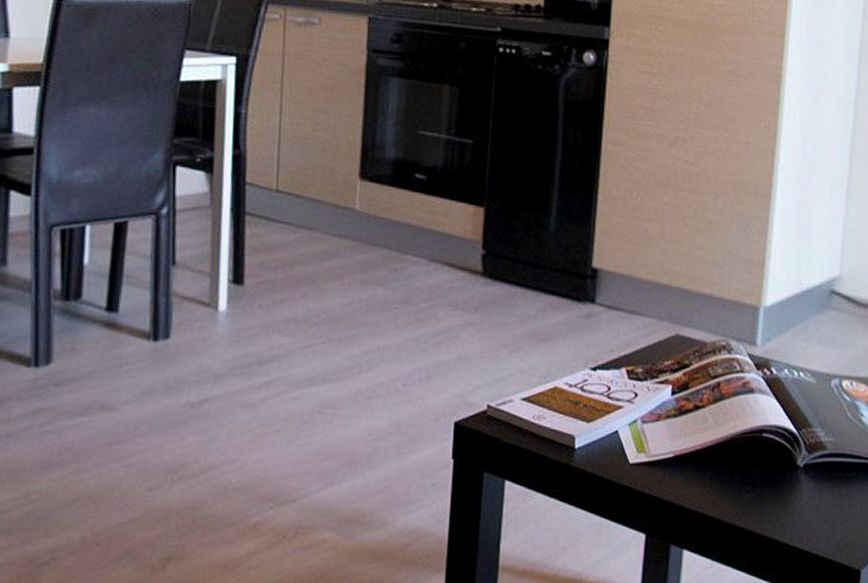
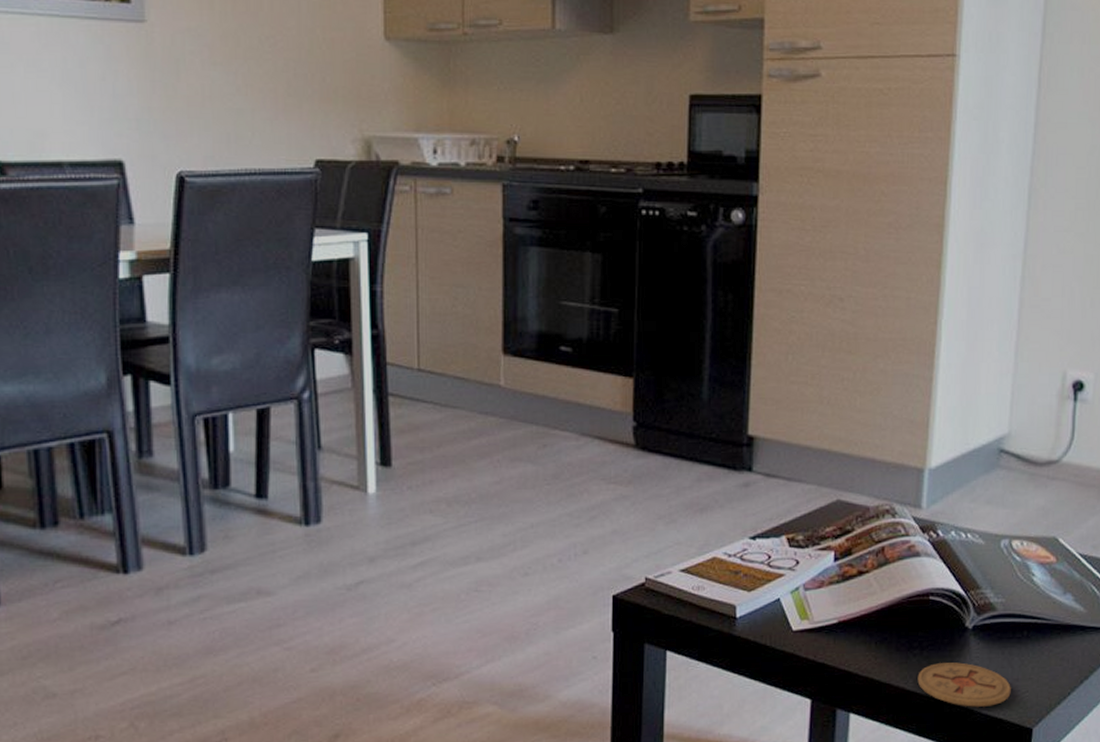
coaster: none [750,501,840,547] -> present [917,662,1011,707]

